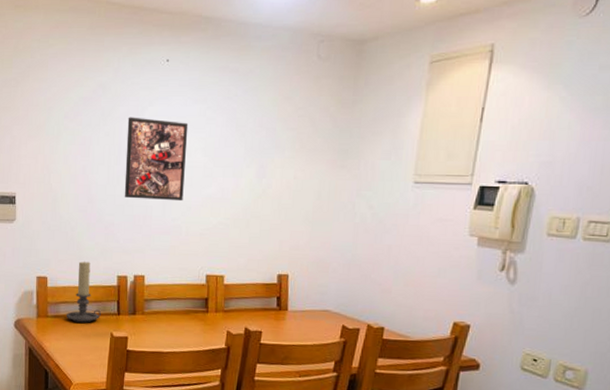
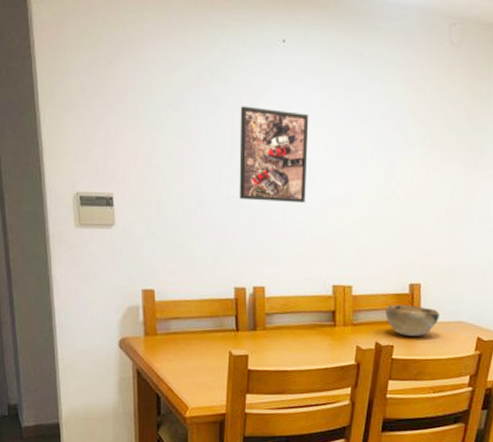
candle holder: present [66,261,101,323] -> none [178,272,217,341]
decorative bowl: none [255,293,306,323] -> present [385,304,440,336]

